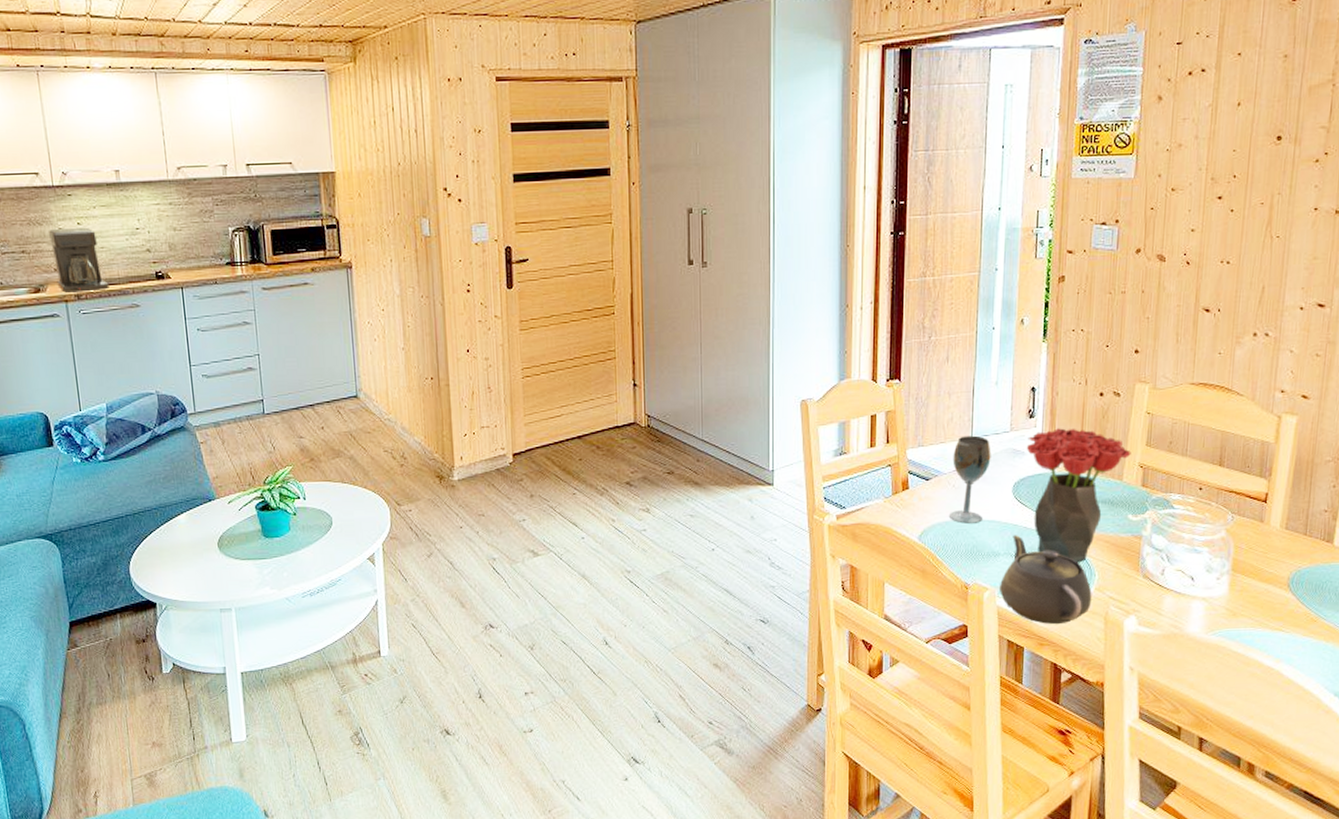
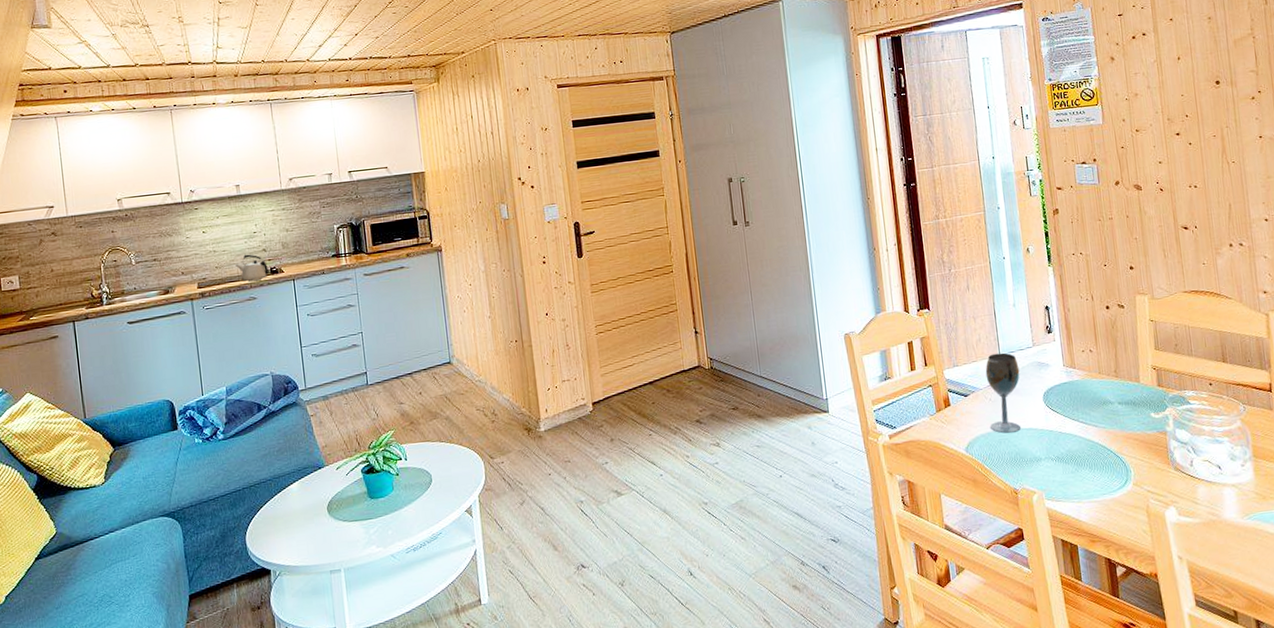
coffee maker: present [49,227,109,293] -> none [178,234,230,292]
kettle: none [115,254,154,286] -> present [235,254,269,281]
teapot: present [998,535,1092,625] -> none [1045,440,1132,521]
bouquet: present [1026,428,1131,563] -> none [1049,339,1143,462]

